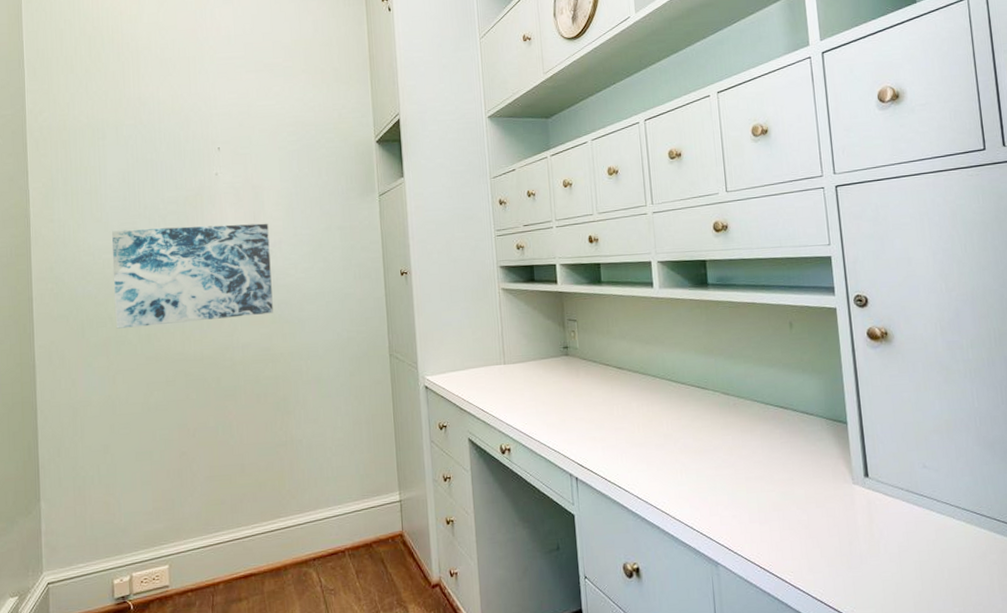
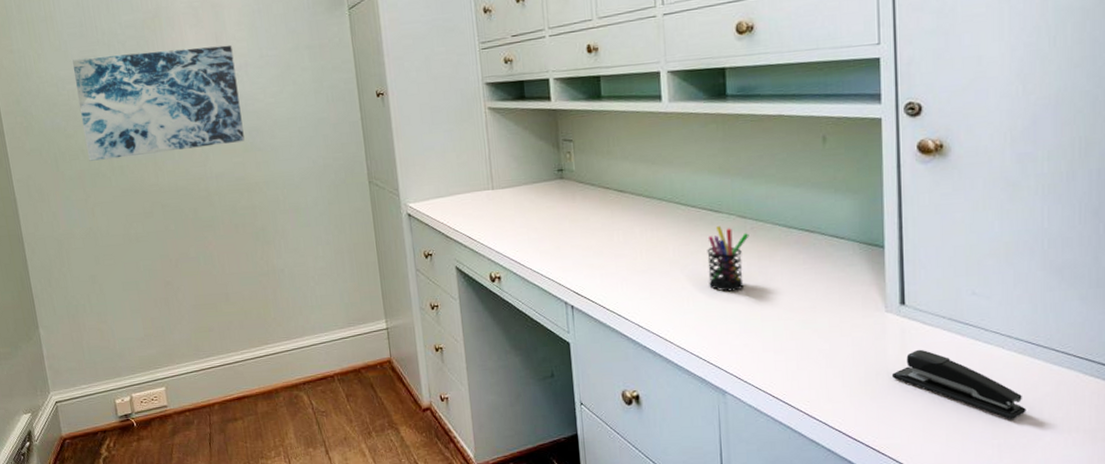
pen holder: none [696,402,733,464] -> present [707,226,749,292]
stapler: none [862,519,979,587] -> present [891,349,1026,419]

